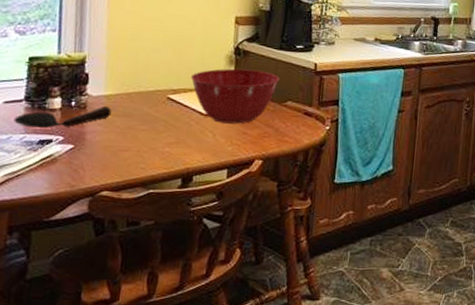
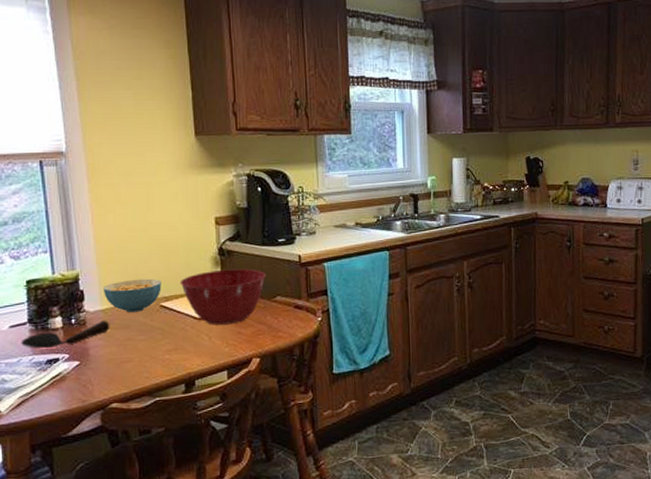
cereal bowl: none [110,68,172,102] -> present [103,278,161,312]

